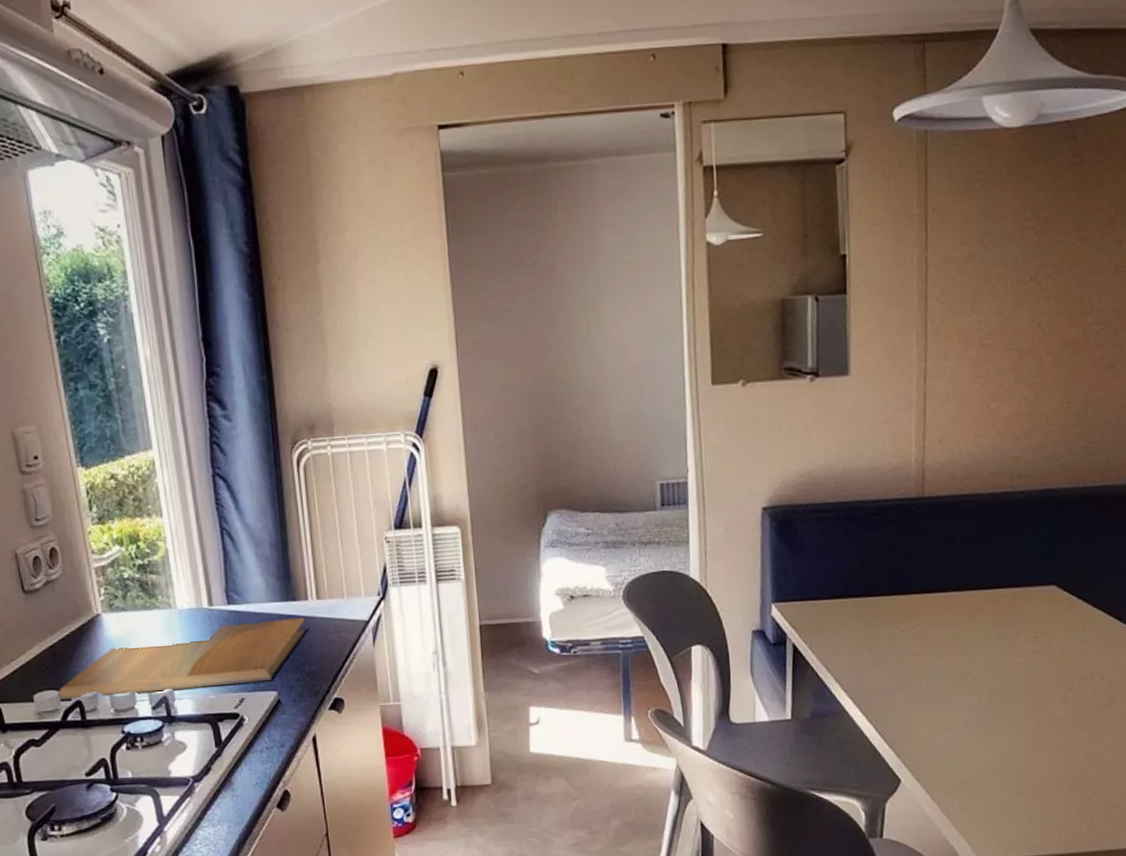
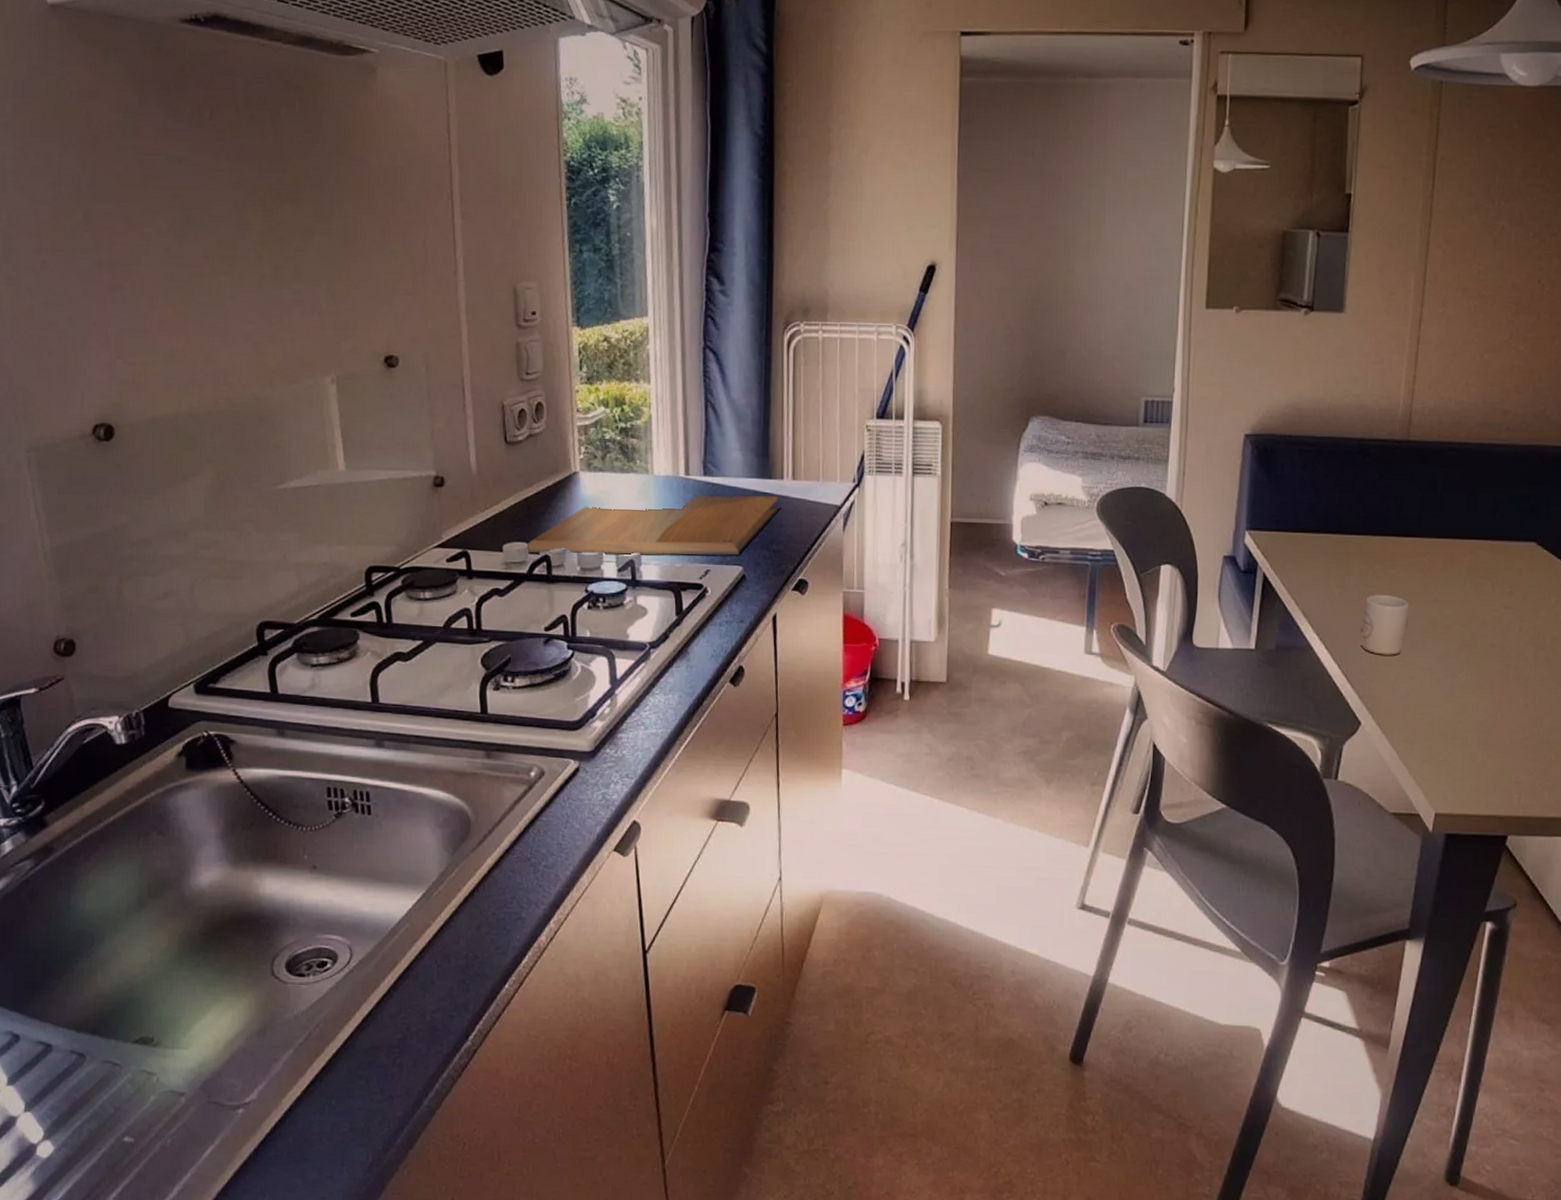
mug: none [893,652,938,712] -> present [1361,595,1409,656]

